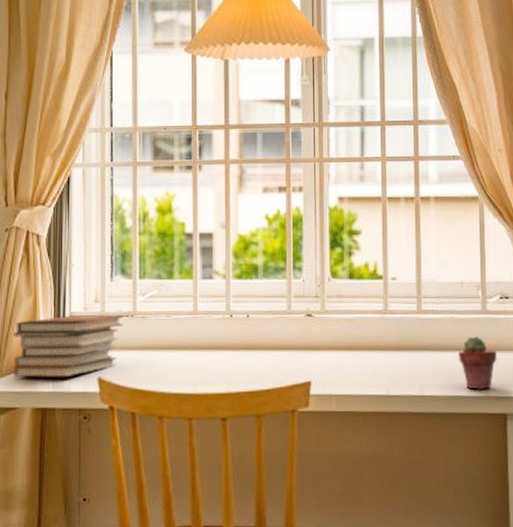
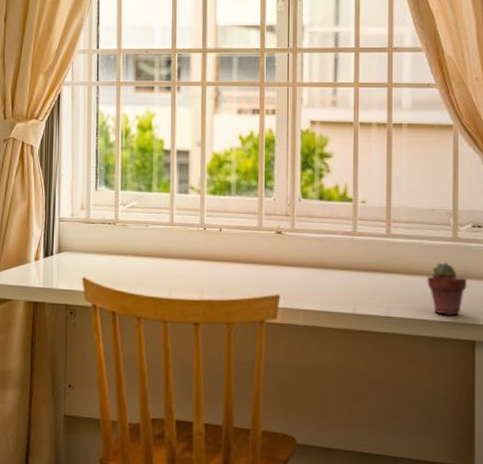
book stack: present [13,315,123,378] -> none [9,220,106,276]

